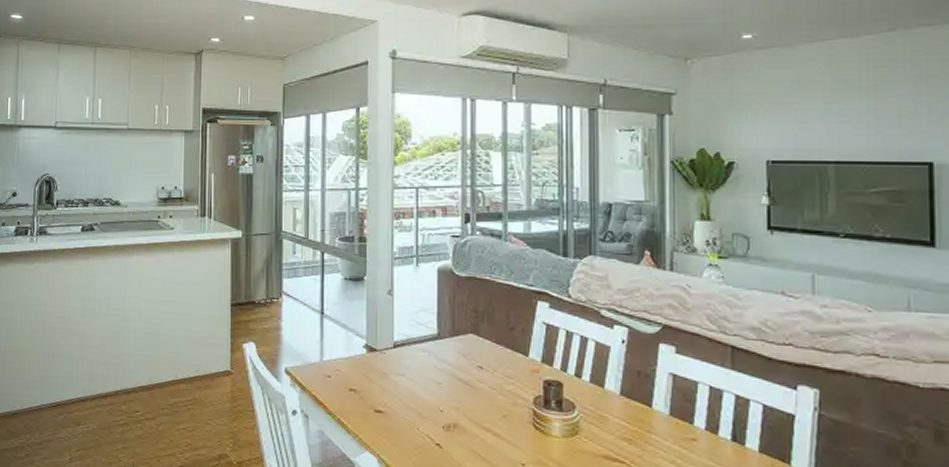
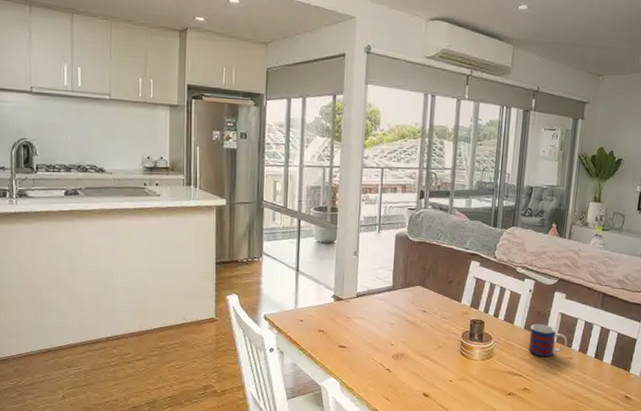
mug: none [629,388,687,436] -> present [528,324,568,357]

